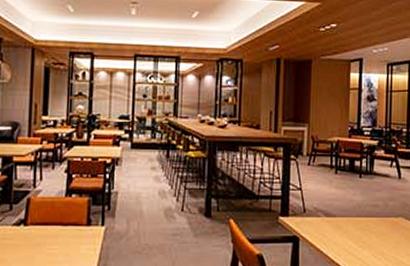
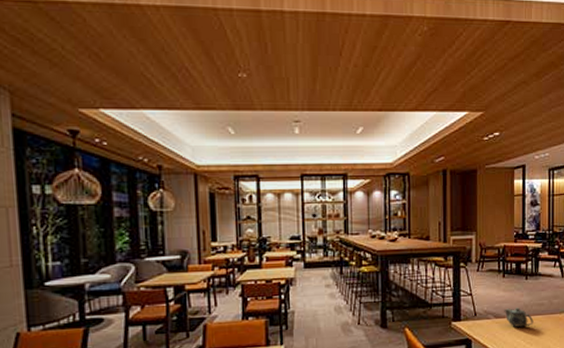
teapot: none [335,207,367,229] -> present [504,307,534,328]

